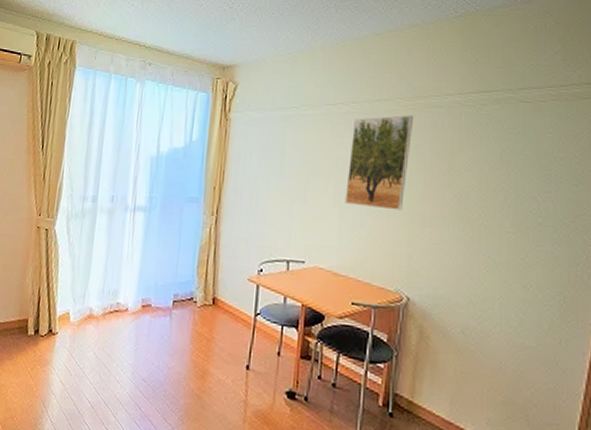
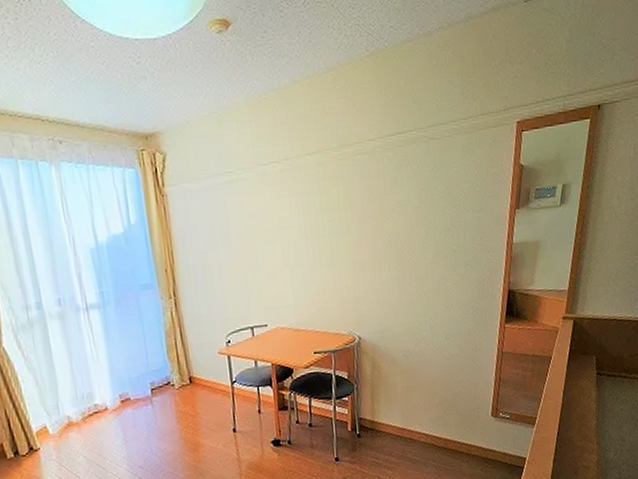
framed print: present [345,115,414,211] -> none [289,166,345,264]

